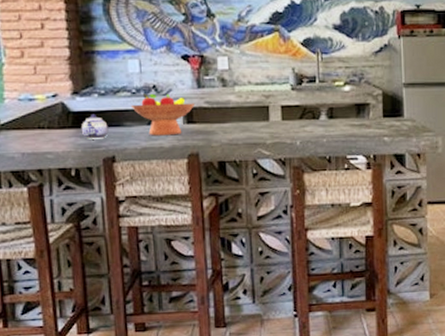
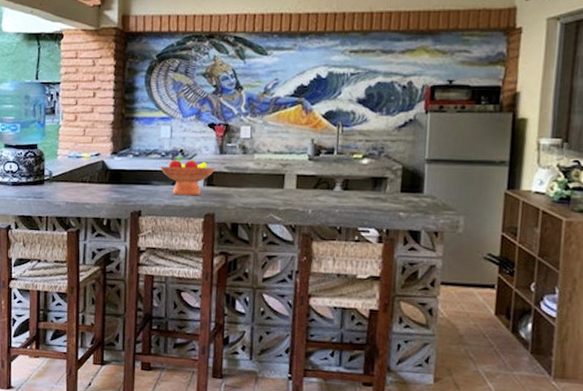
teapot: present [82,114,109,139] -> none [116,172,138,195]

